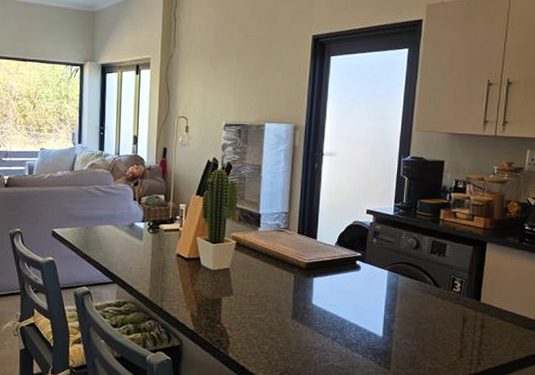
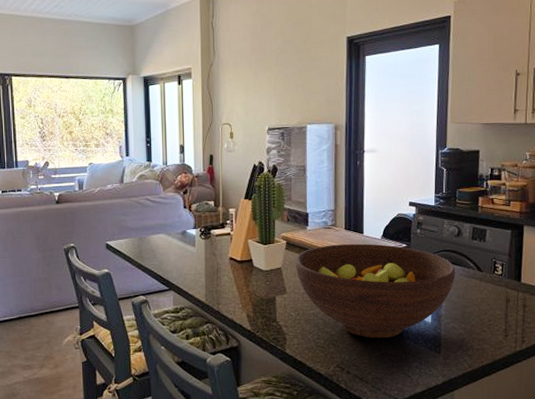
fruit bowl: none [244,248,412,350] -> present [295,244,456,339]

